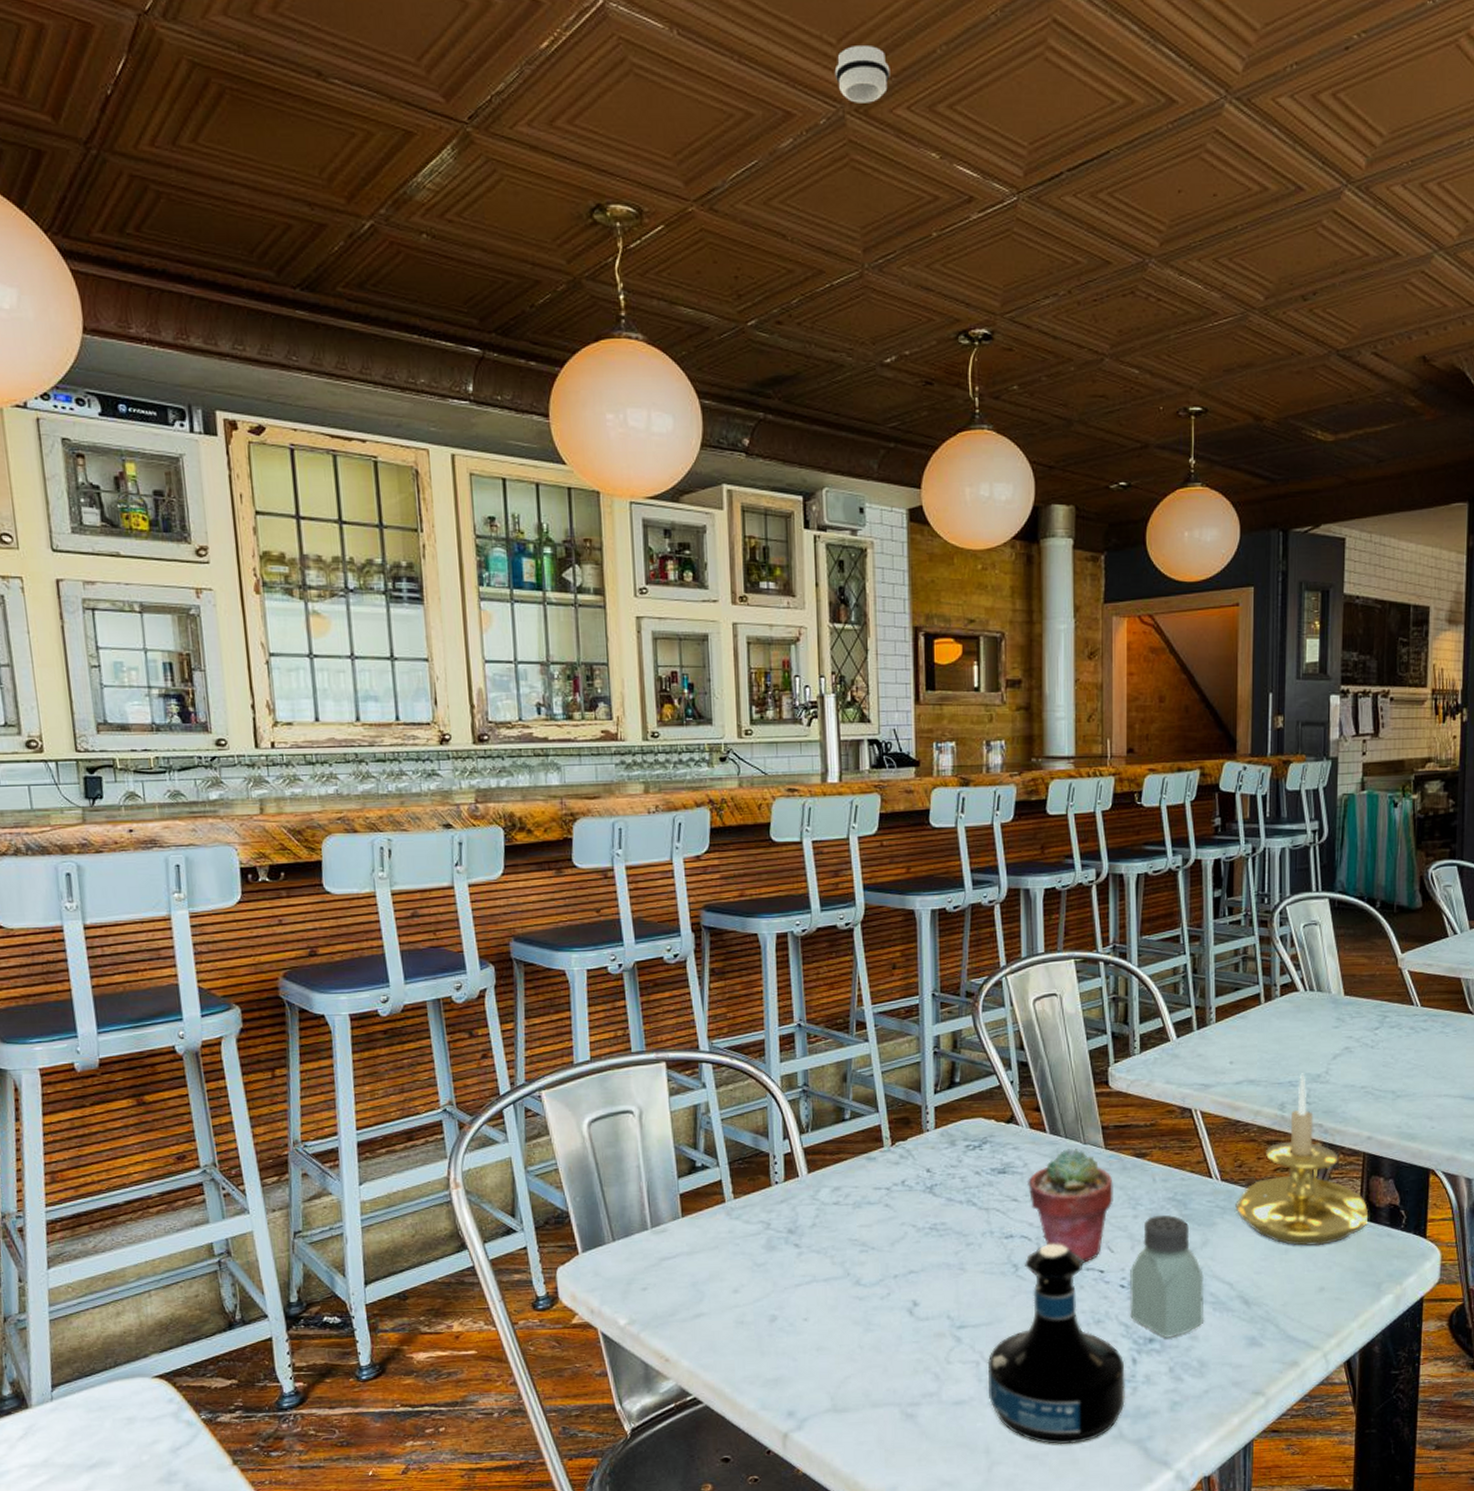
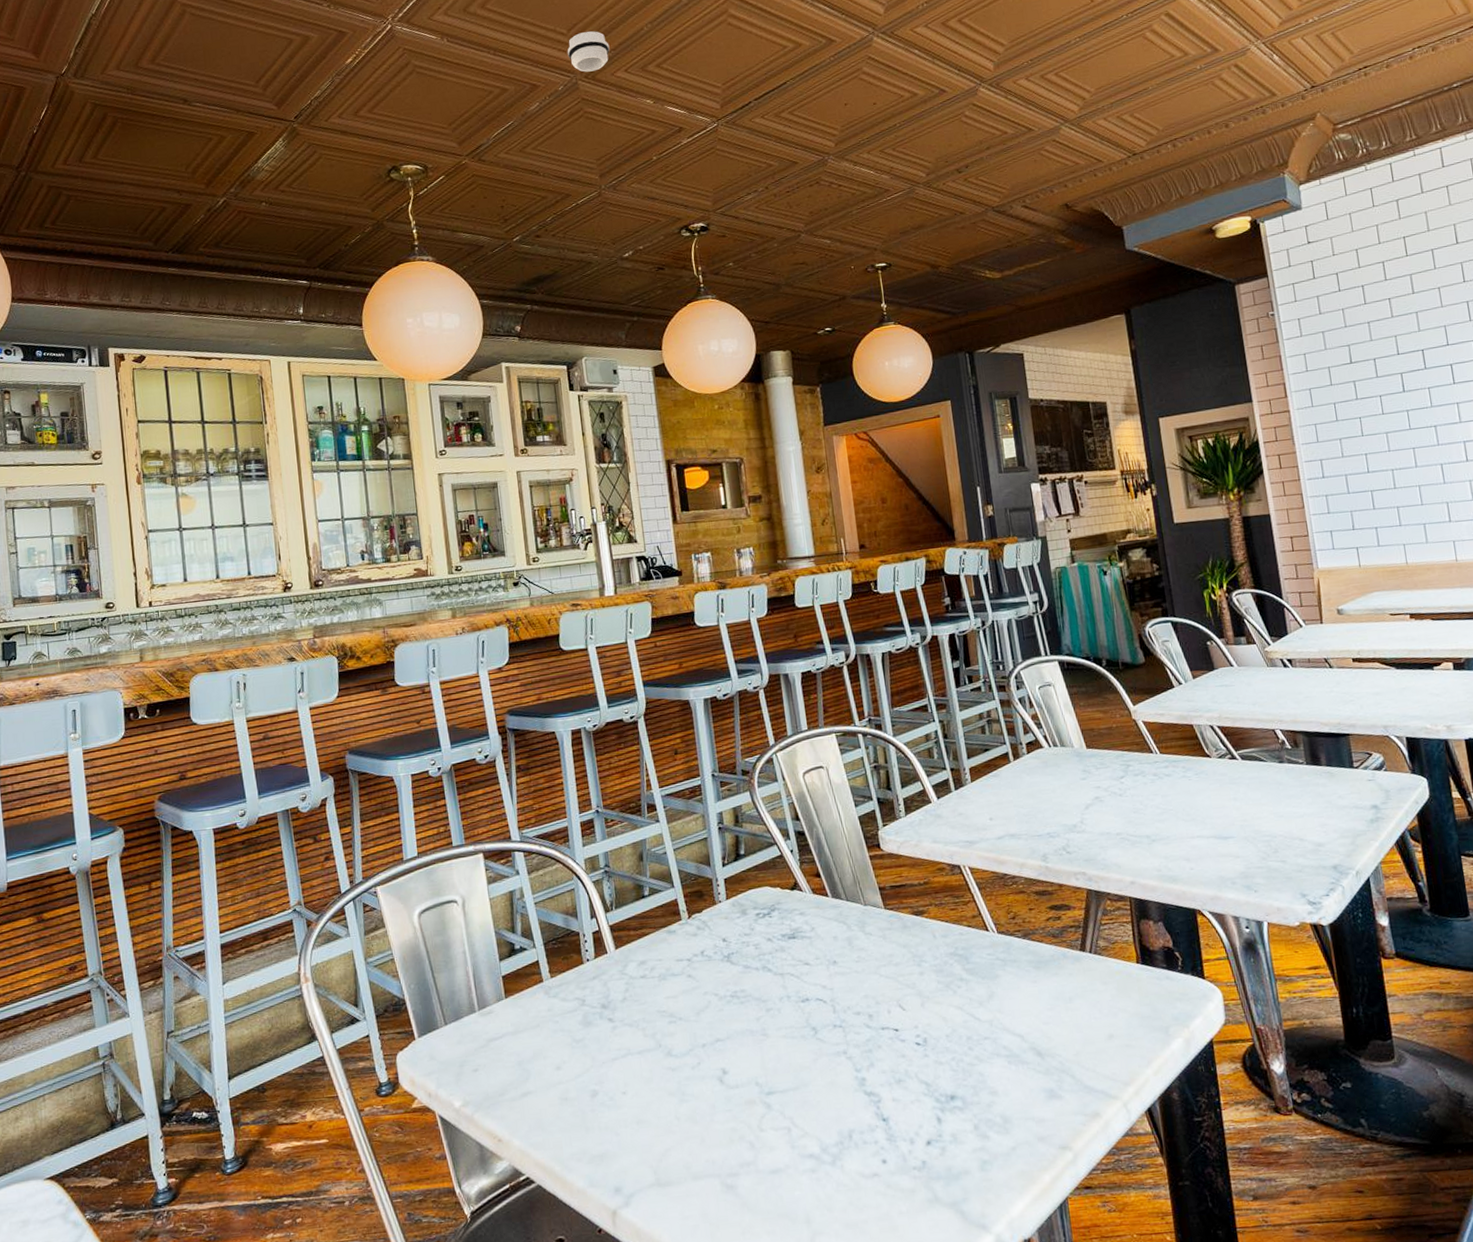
tequila bottle: present [987,1243,1125,1445] -> none [798,1004,936,1212]
potted succulent: present [1026,1149,1113,1263] -> none [815,910,899,1022]
saltshaker: present [1130,1214,1205,1338] -> none [923,969,1002,1094]
candle holder: present [1235,1073,1369,1246] -> none [1015,824,1145,994]

